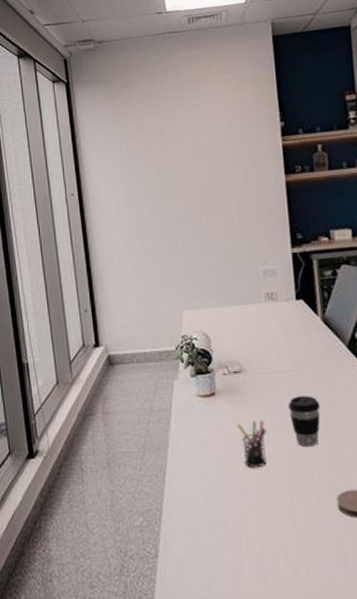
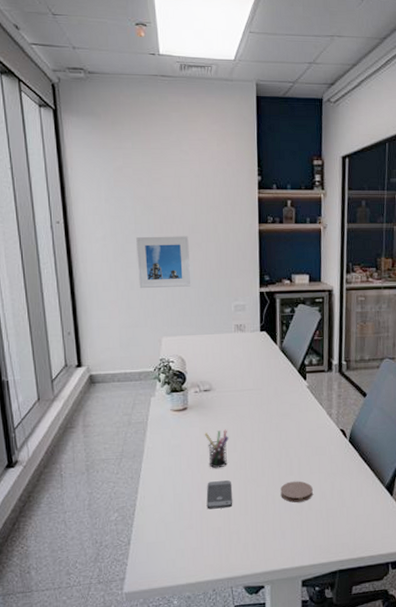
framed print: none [151,196,212,258] -> present [136,236,192,289]
smartphone: none [243,484,277,520] -> present [206,480,233,509]
coffee cup: present [287,396,321,447] -> none [247,410,273,450]

